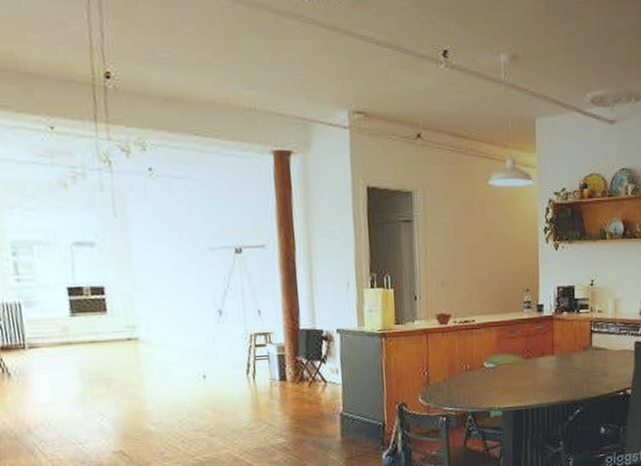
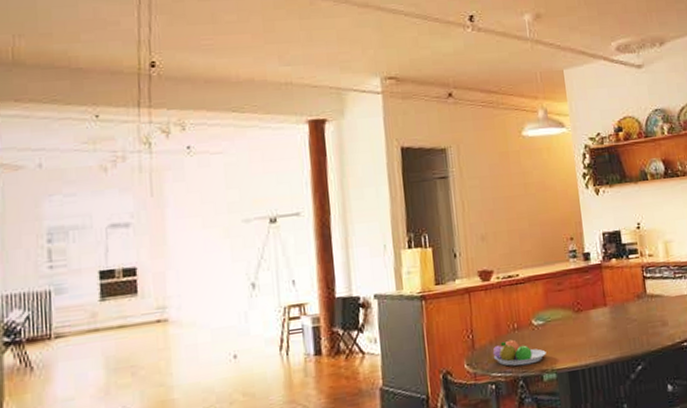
fruit bowl: none [445,379,495,403] -> present [492,339,546,366]

